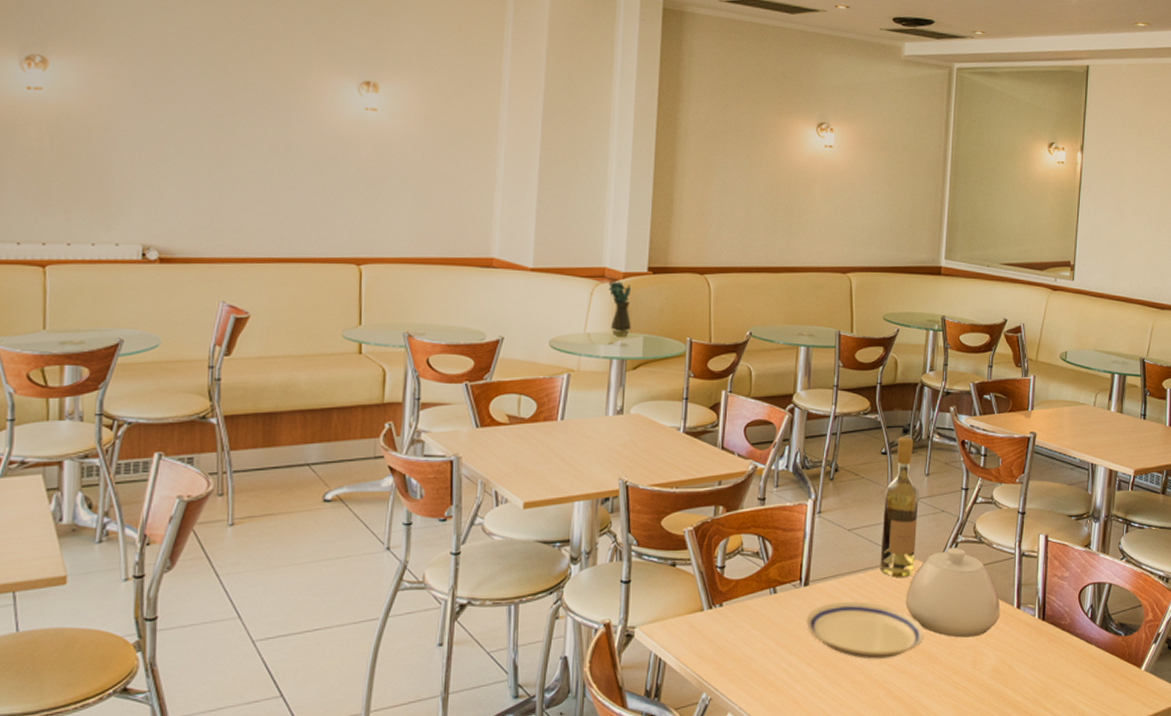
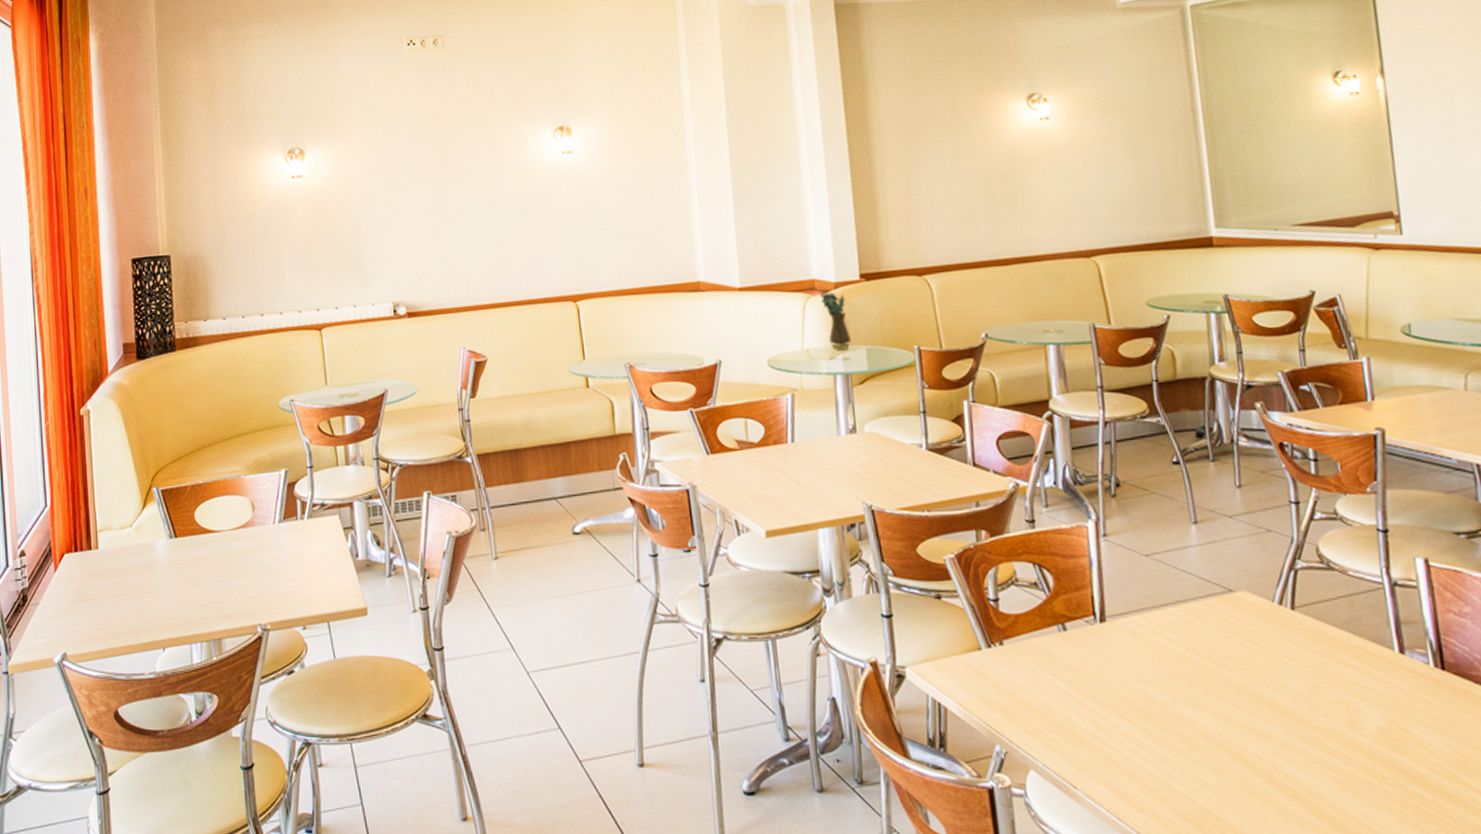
plate: present [806,601,925,659] -> none [1109,641,1272,713]
bottle: present [880,437,919,577] -> none [1185,442,1242,613]
sugar bowl: present [905,547,1001,638] -> none [1236,574,1377,690]

